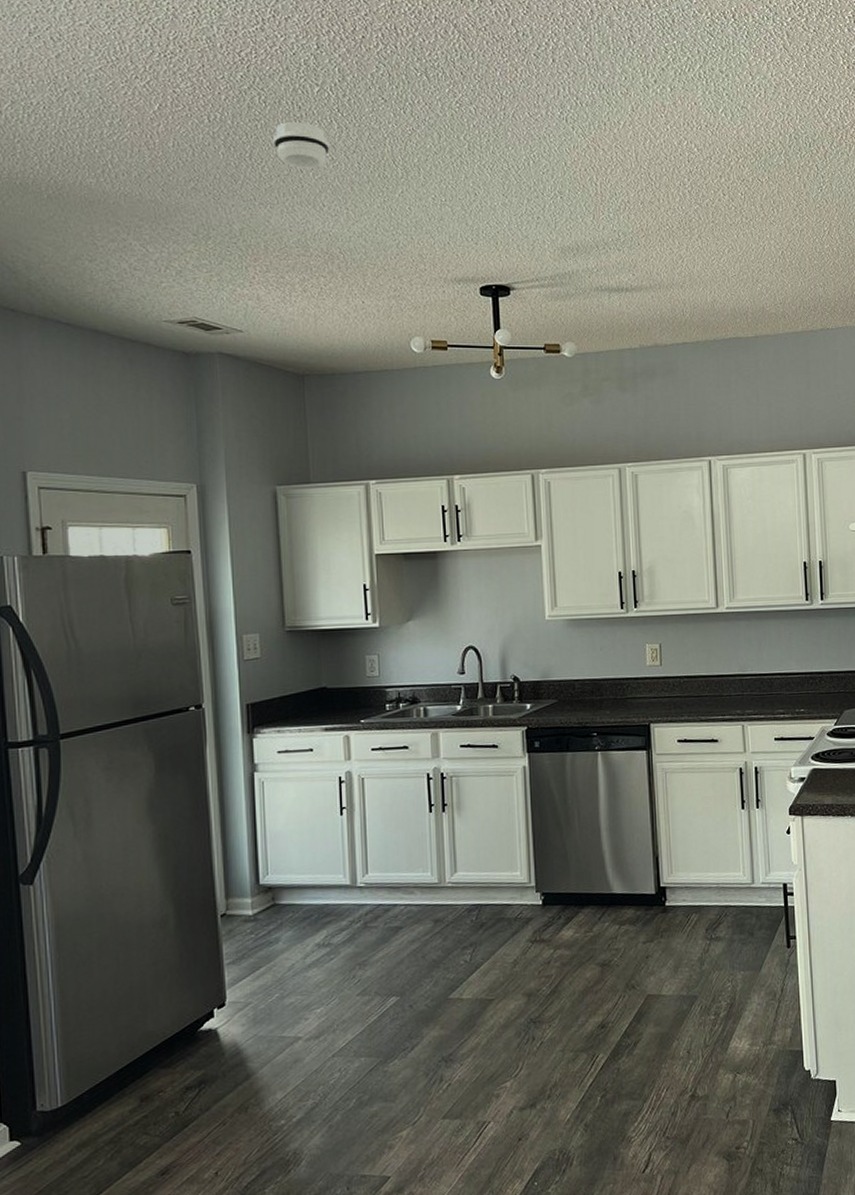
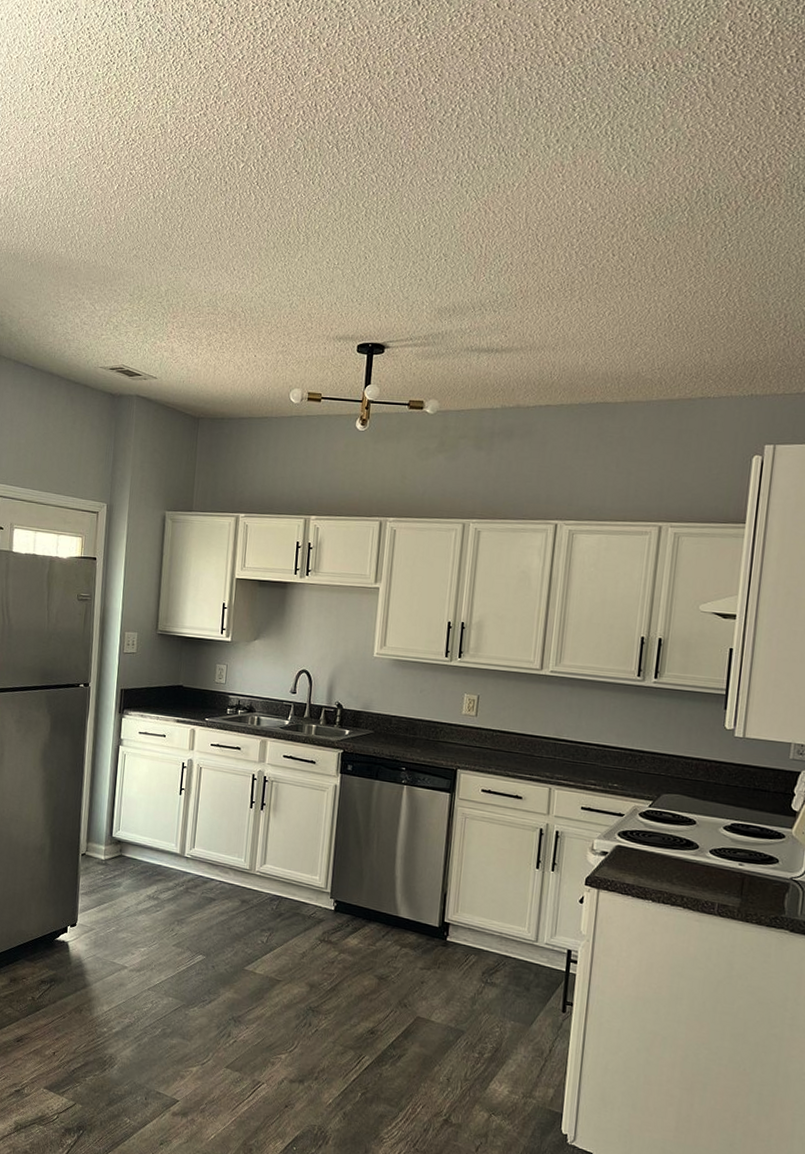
smoke detector: present [273,122,330,169] -> none [201,196,247,237]

